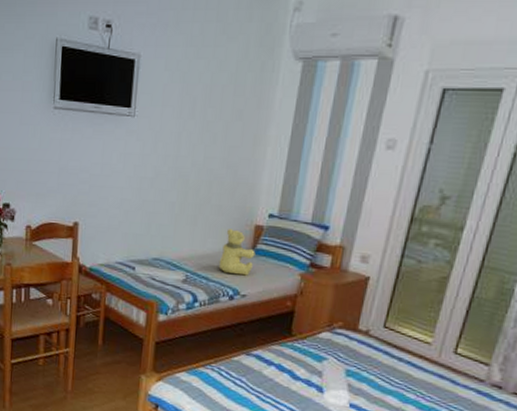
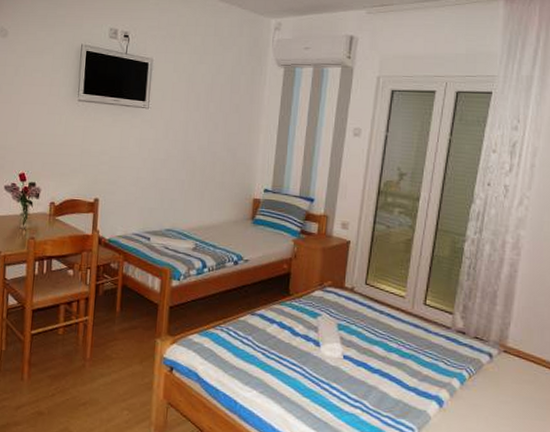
teddy bear: present [218,229,256,276] -> none [223,202,255,243]

